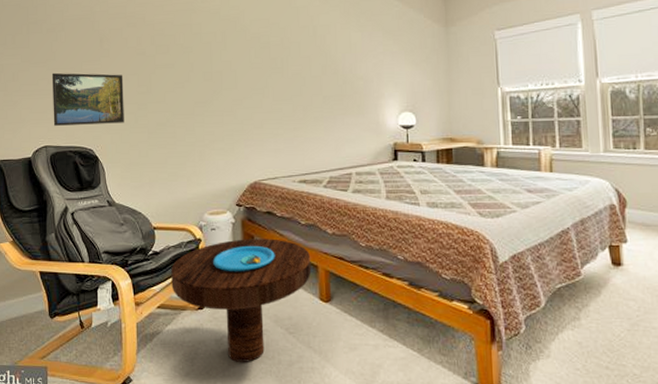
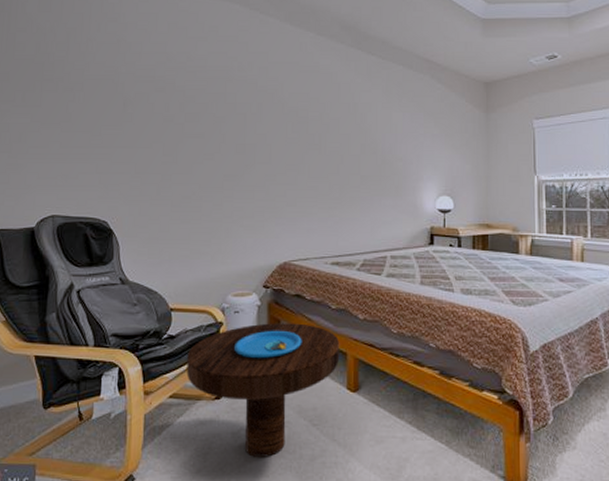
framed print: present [51,72,124,126] -> none [63,135,147,194]

